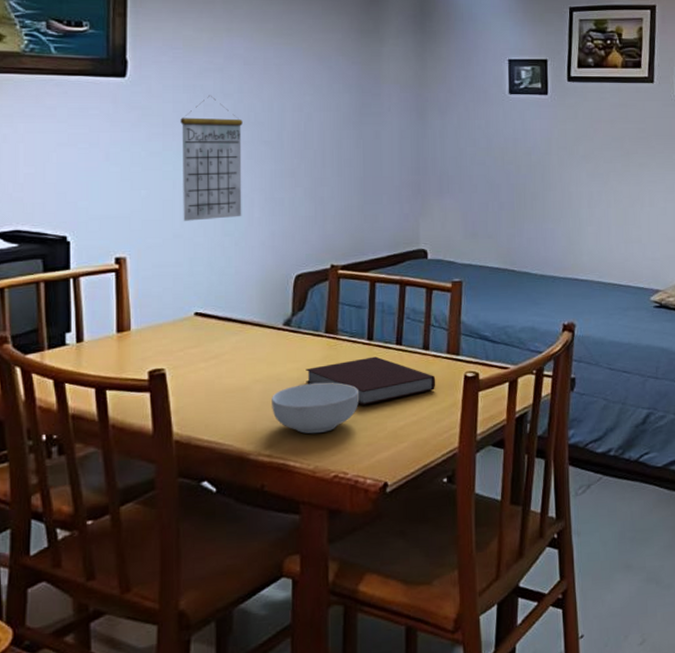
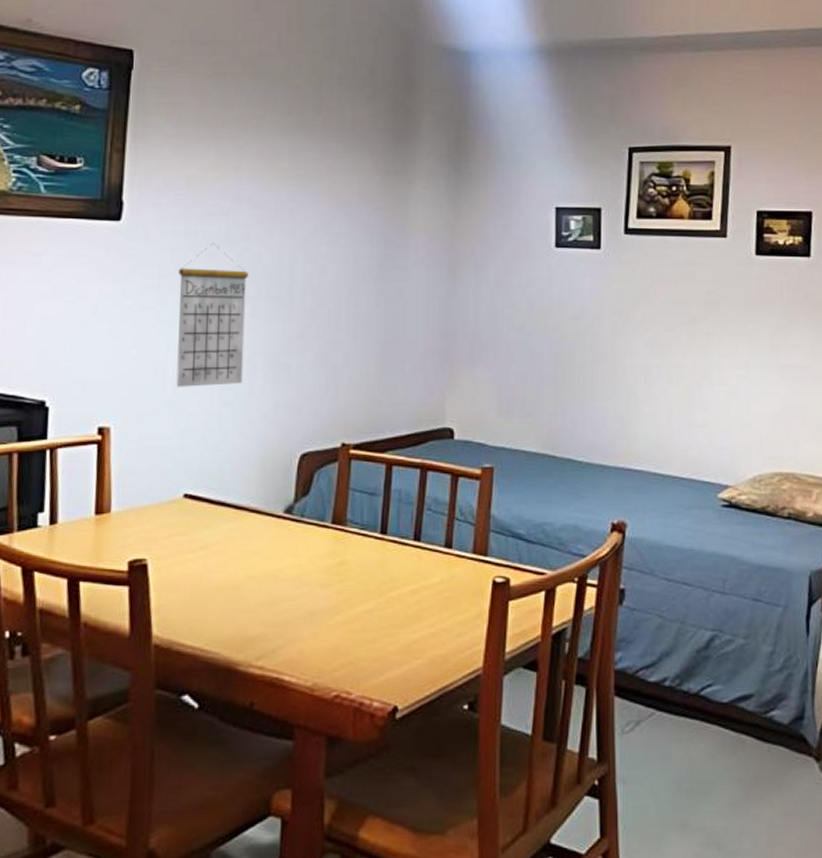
cereal bowl: present [272,382,360,434] -> none [266,582,369,644]
notebook: present [306,356,436,406] -> none [307,554,459,612]

